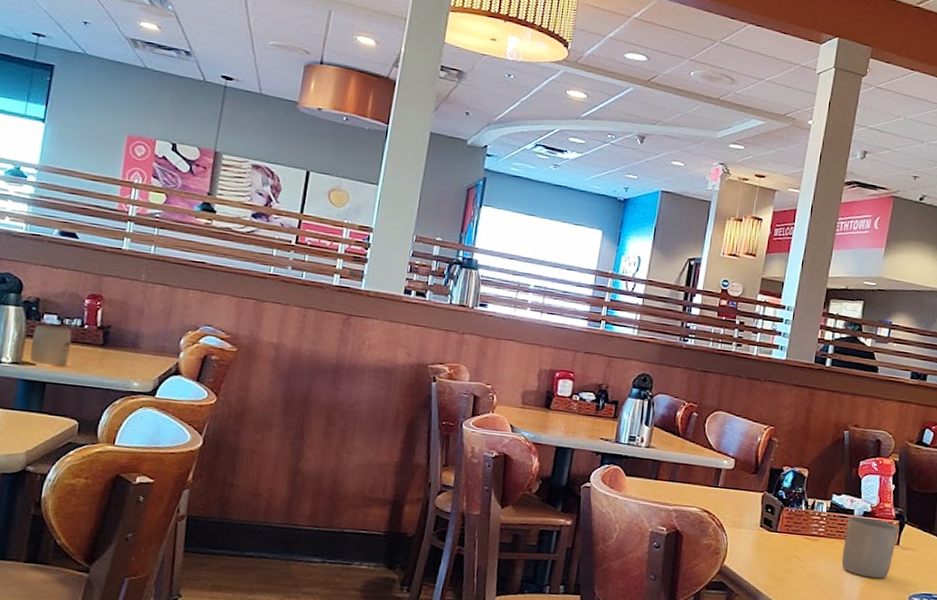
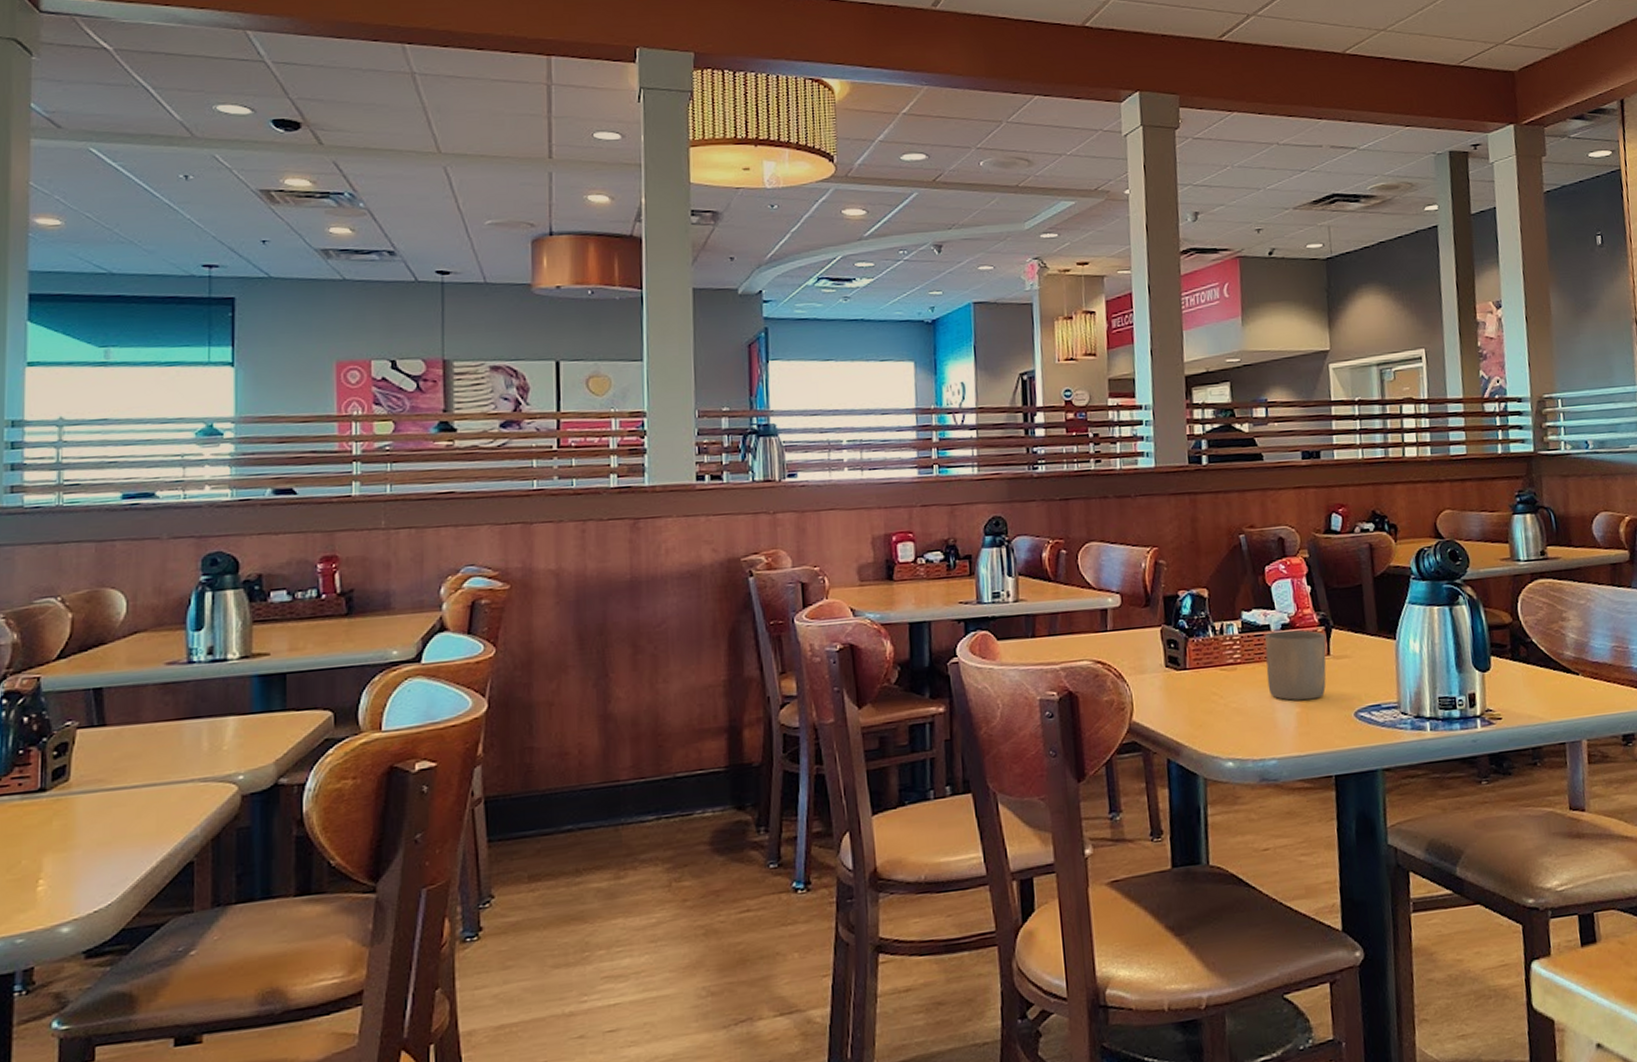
mug: present [30,325,72,366] -> none [260,603,309,653]

